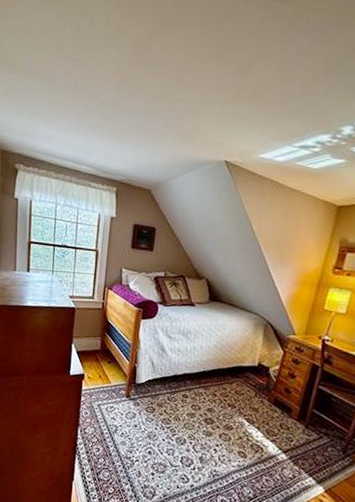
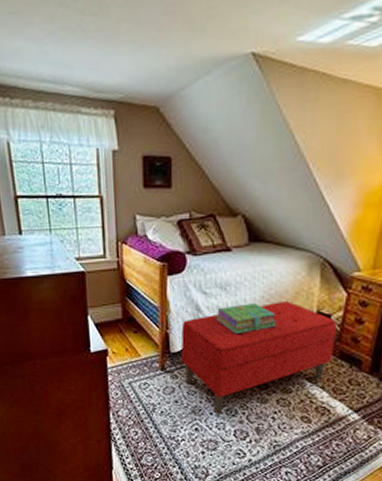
bench: none [144,351,274,441] -> present [180,301,338,414]
stack of books: none [176,350,226,375] -> present [215,303,277,335]

